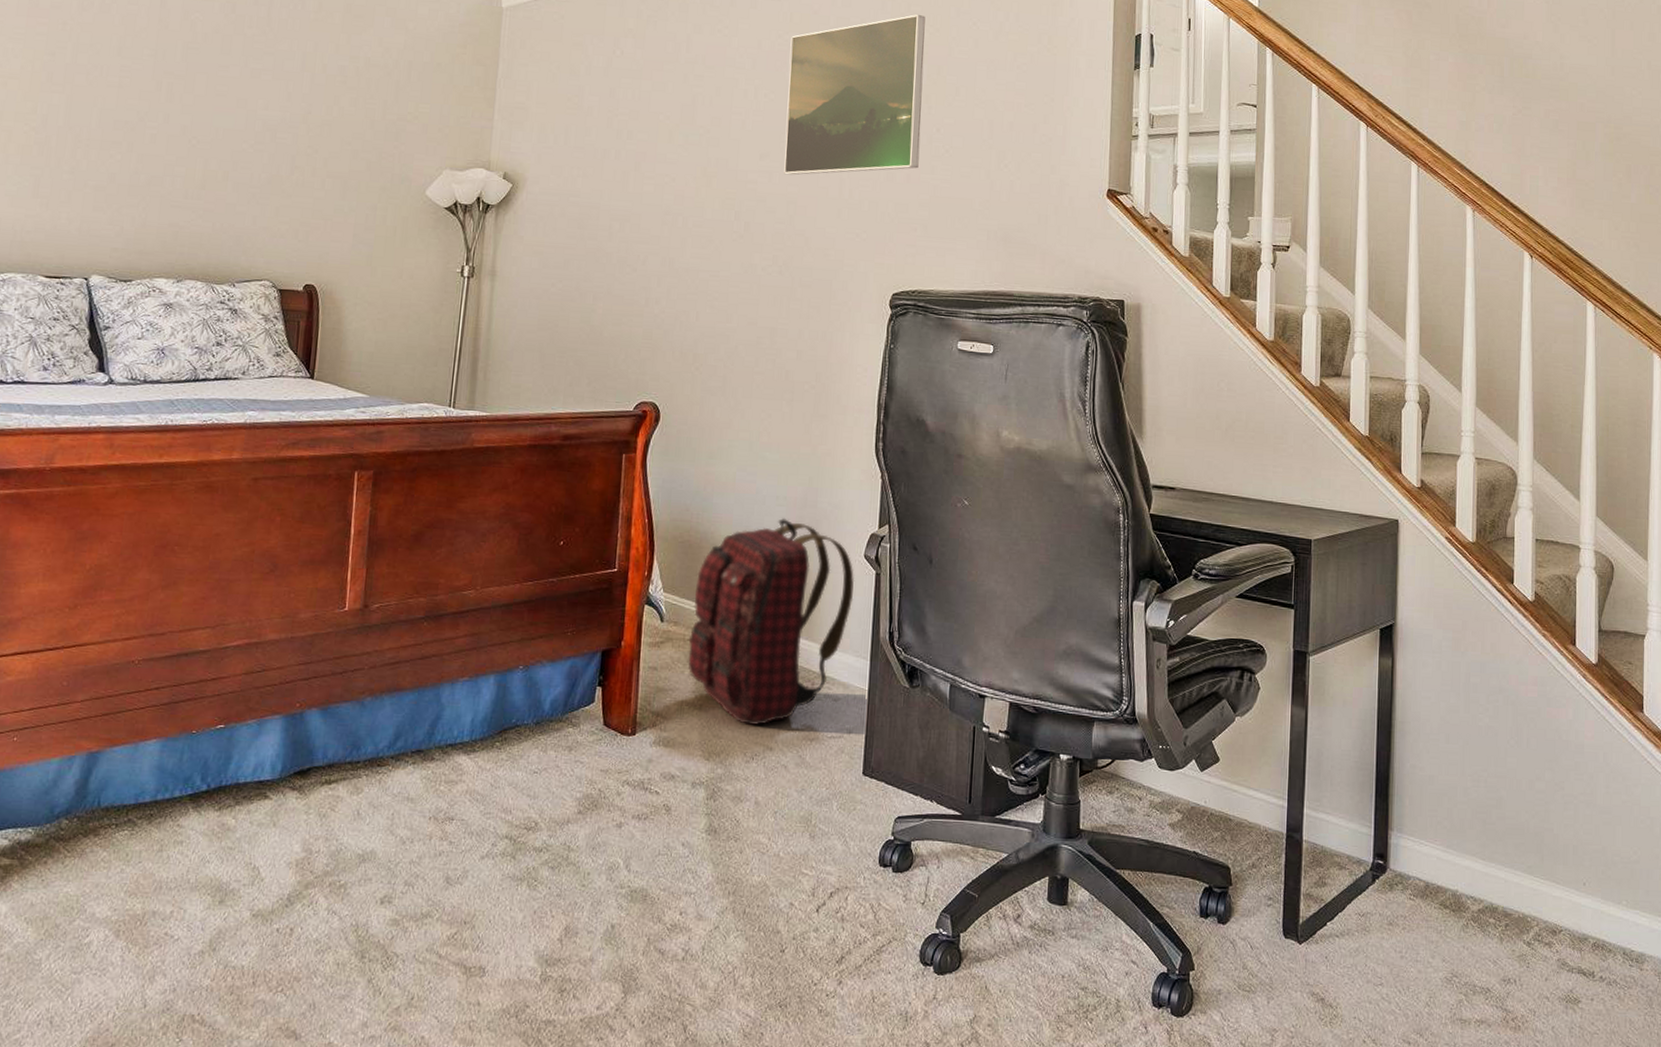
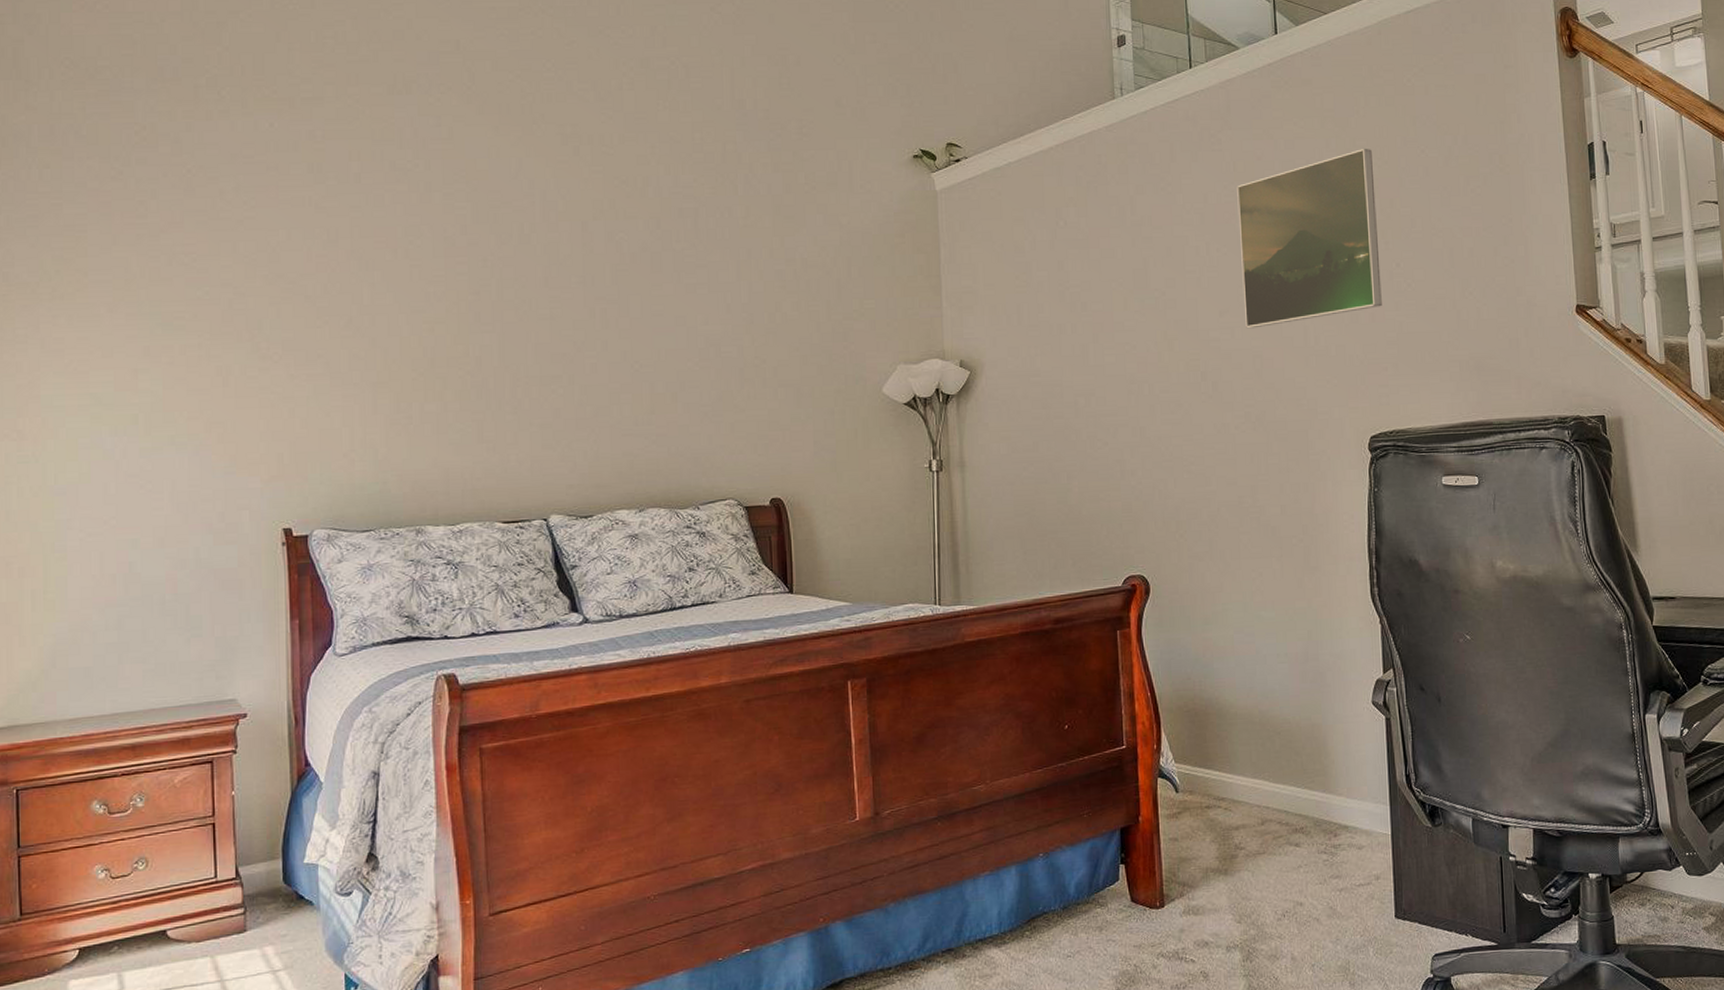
backpack: present [688,517,855,726] -> none [1206,674,1367,884]

